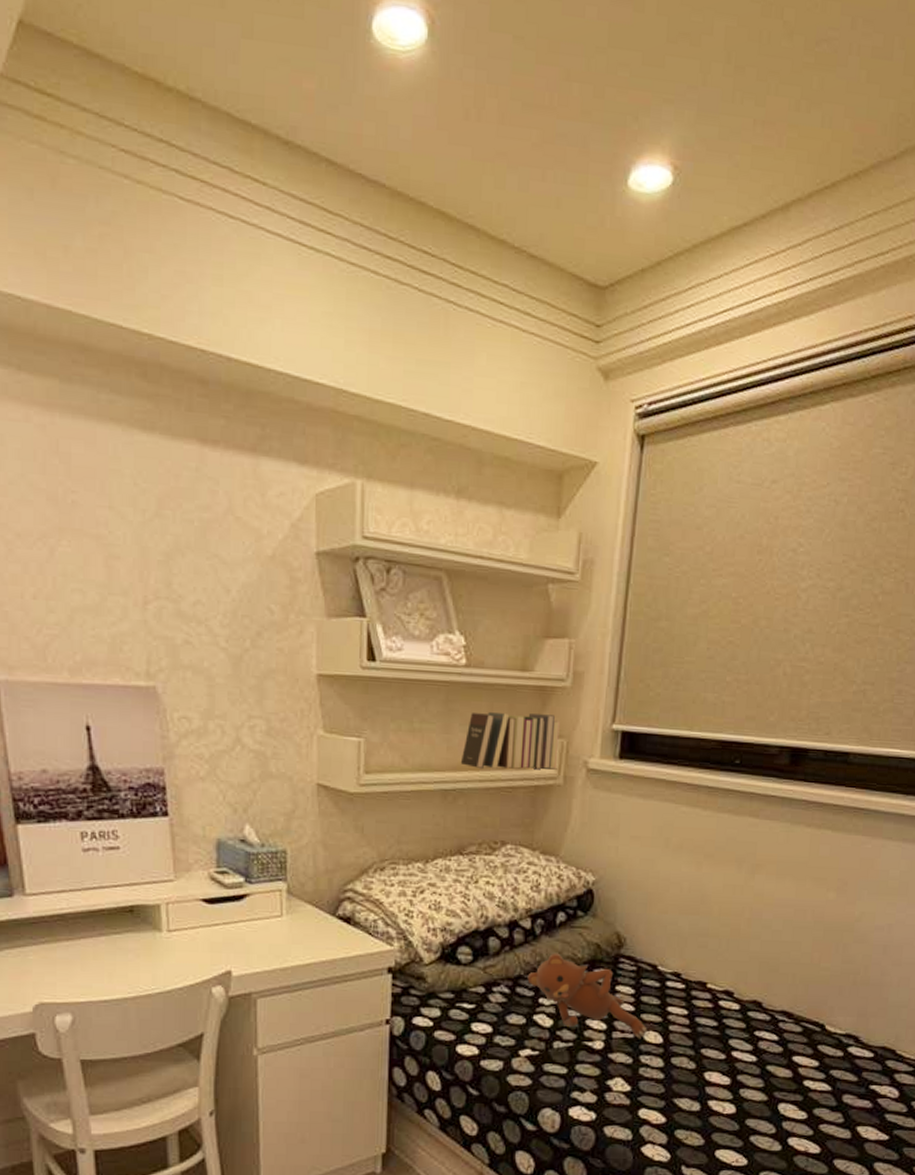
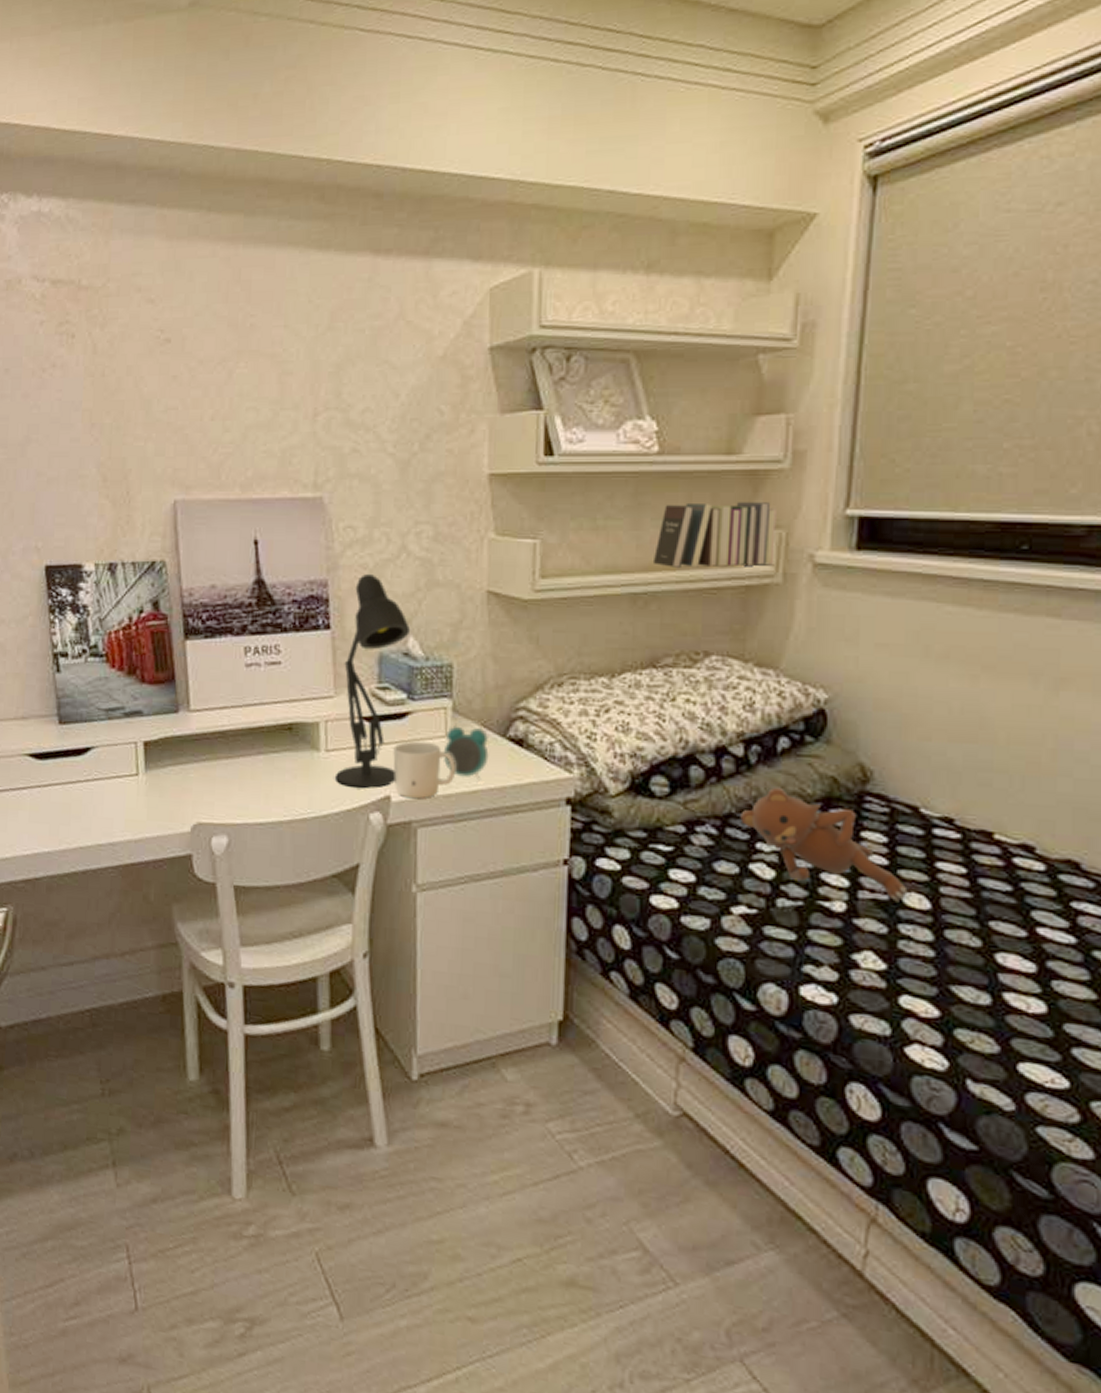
desk lamp: none [178,763,247,966] -> present [336,573,411,789]
mug: none [233,920,292,973] -> present [393,741,456,799]
alarm clock: none [279,901,321,957] -> present [442,719,489,783]

